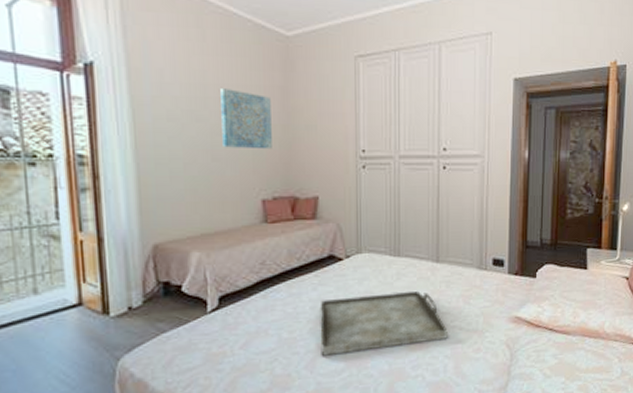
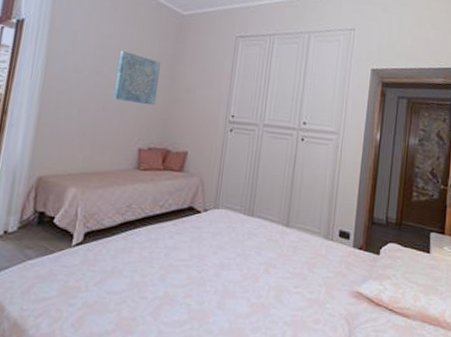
serving tray: present [320,290,448,356] -> none [167,249,290,306]

